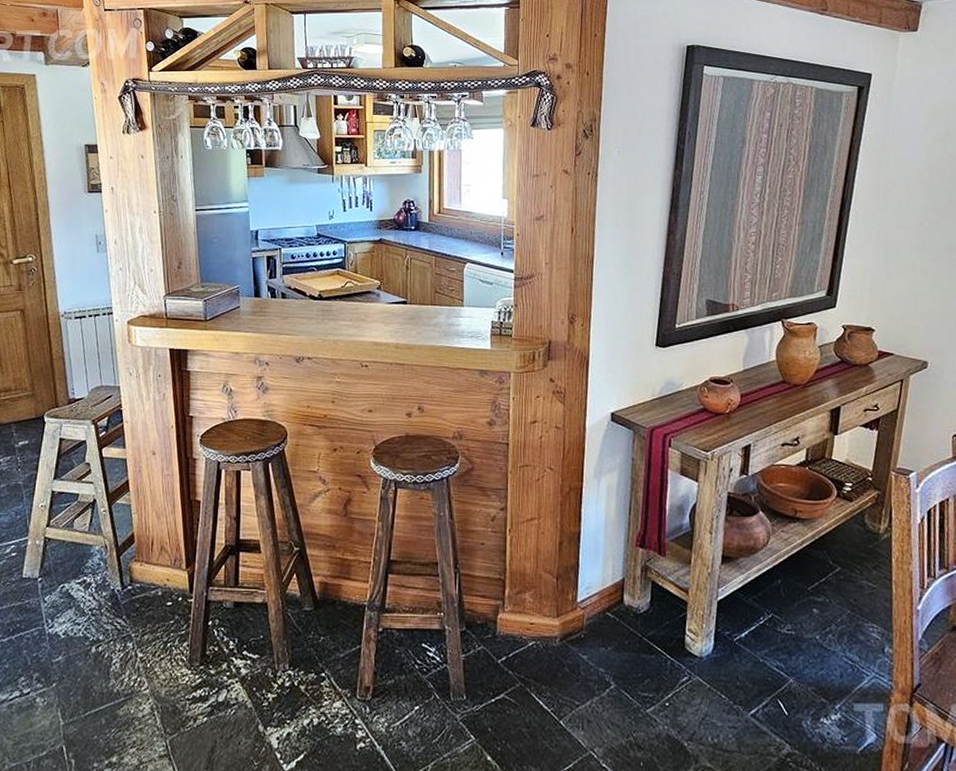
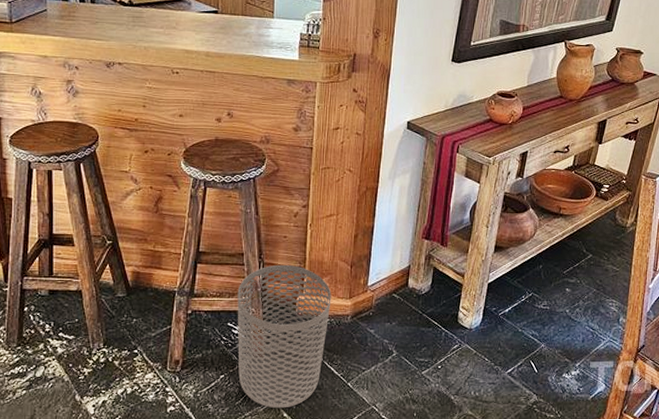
waste bin: none [432,575,537,750] -> present [237,264,332,409]

